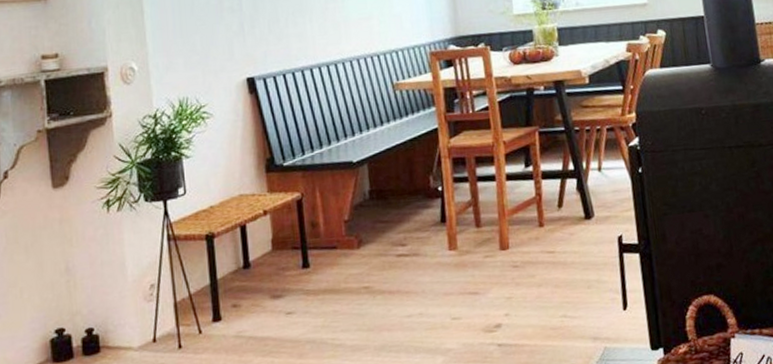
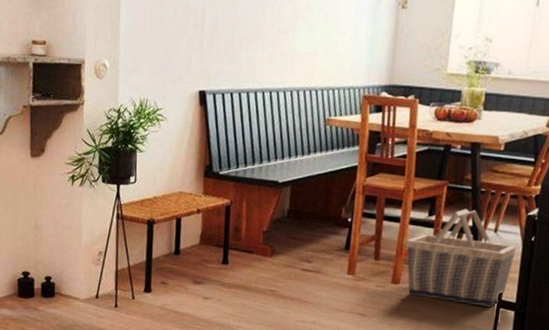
basket: none [507,151,626,259] -> present [406,209,517,307]

